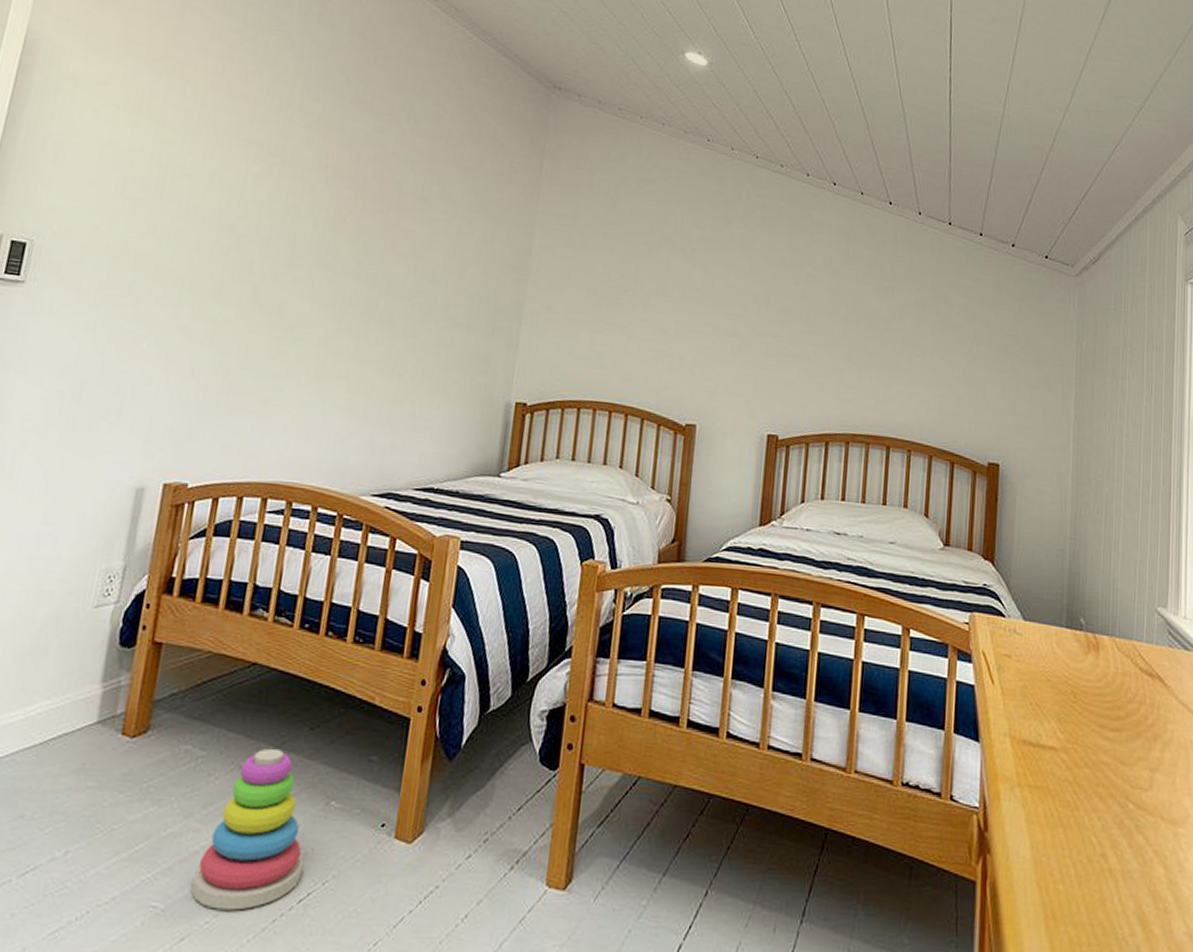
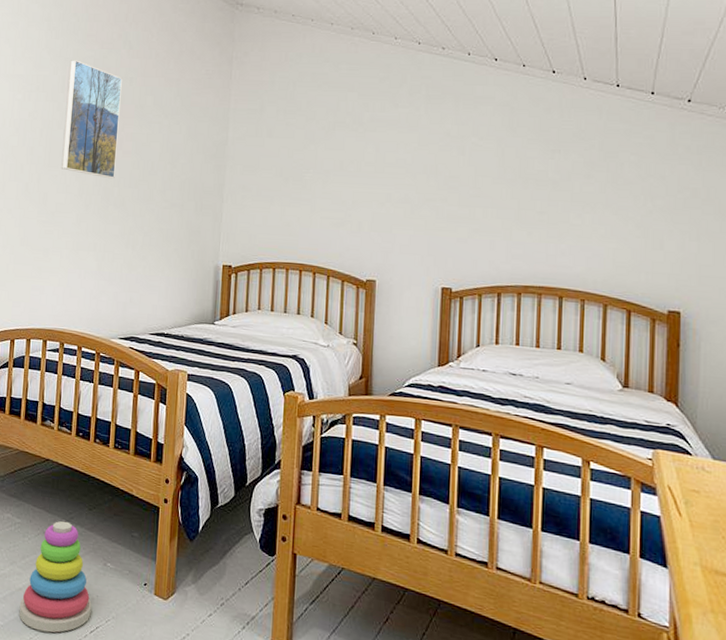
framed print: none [307,130,402,287] -> present [61,60,122,179]

